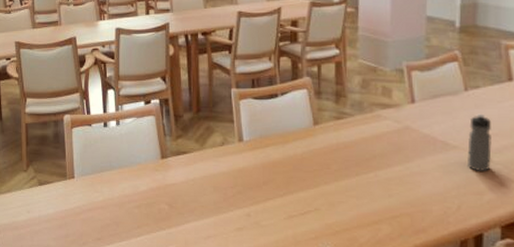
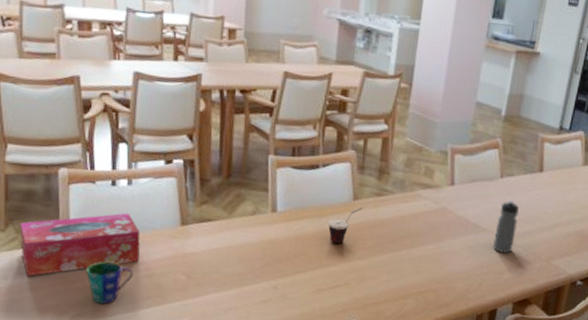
tissue box: none [37,150,129,210] -> present [20,213,141,277]
cup: none [88,194,125,234] -> present [86,261,133,305]
cup: none [292,132,324,169] -> present [328,207,363,244]

